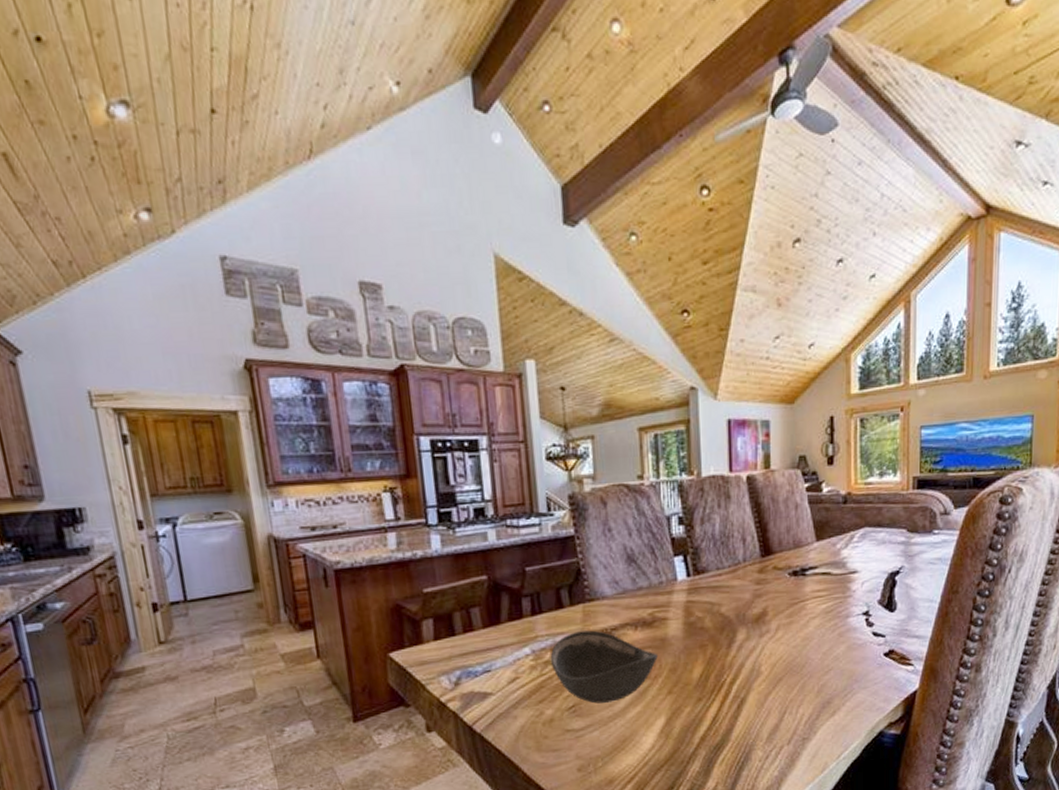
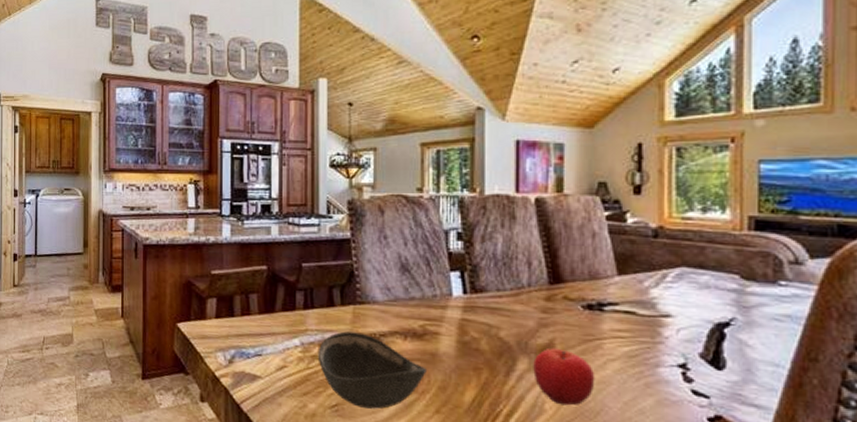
fruit: none [750,615,801,665] -> present [533,347,595,406]

